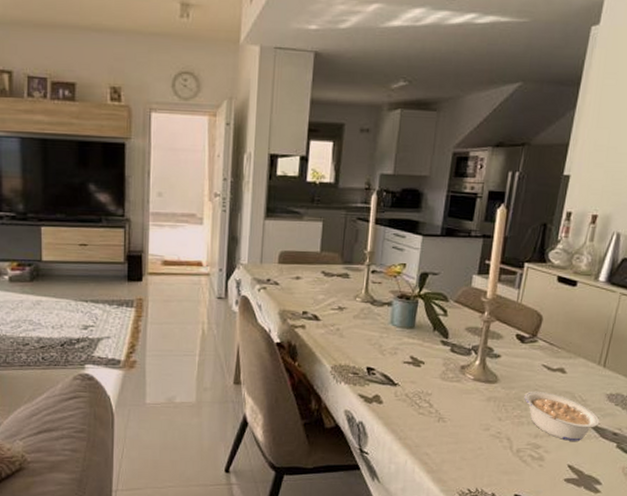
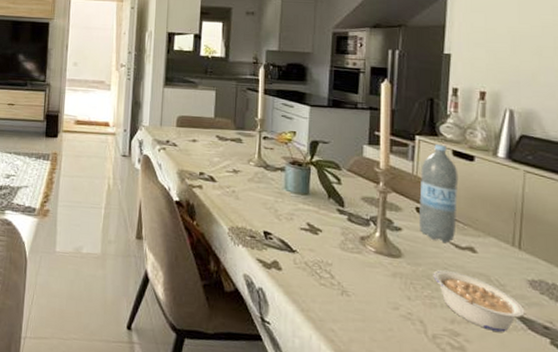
water bottle: none [517,270,560,367] -> present [419,143,459,244]

